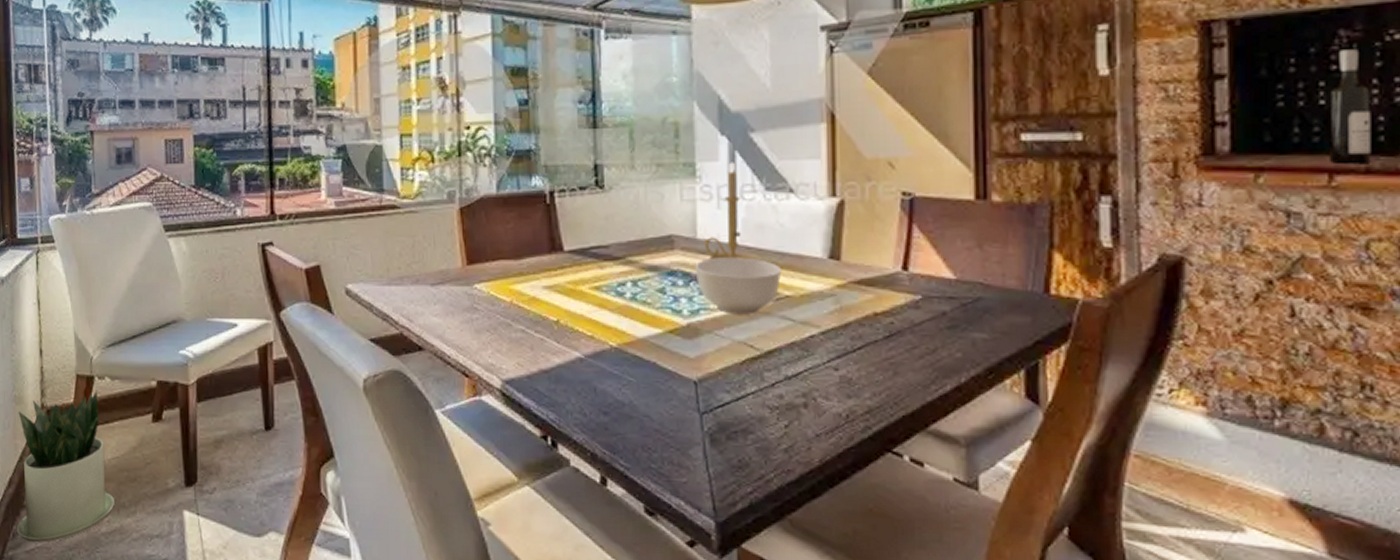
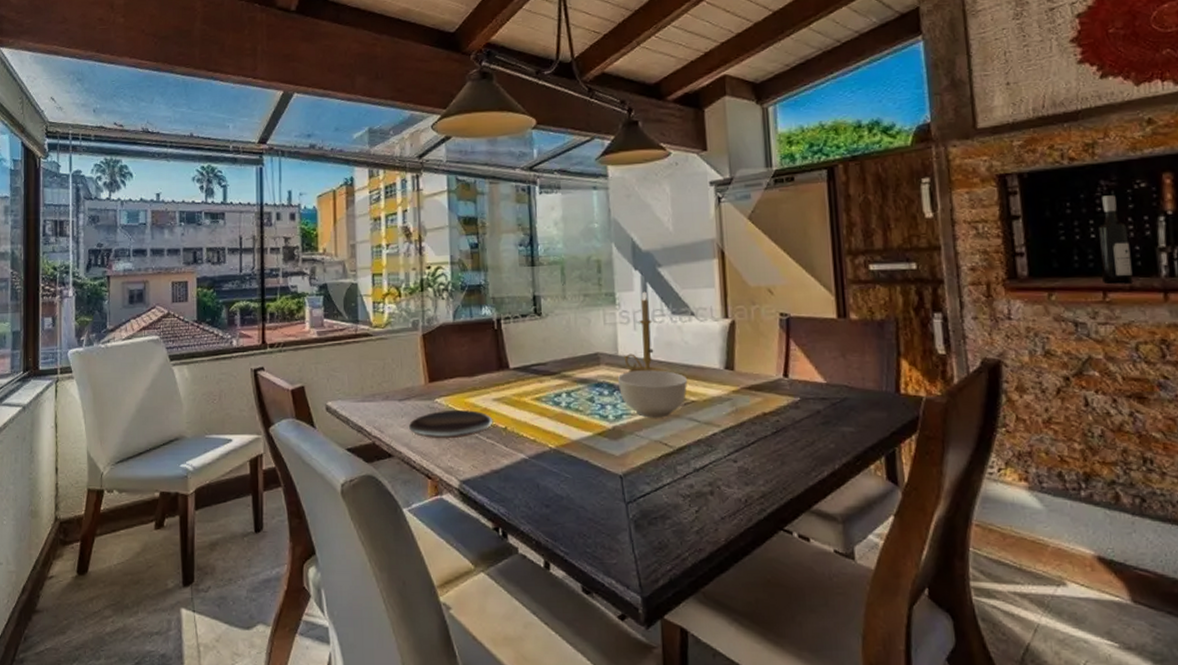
planter: present [16,391,115,542] -> none [27,503,120,644]
plate: none [442,299,543,332] -> present [408,410,493,439]

